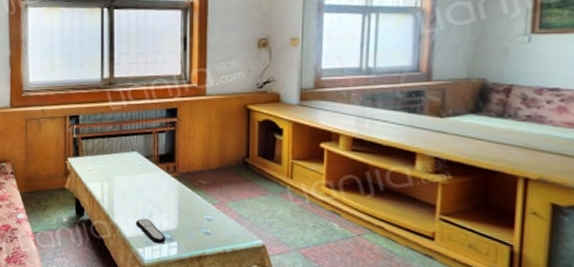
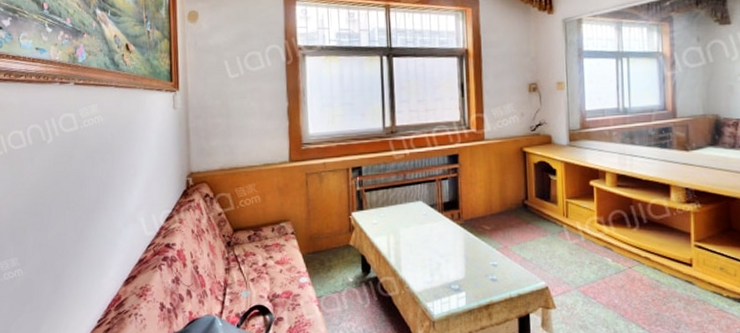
remote control: present [136,218,166,244] -> none [423,270,455,296]

